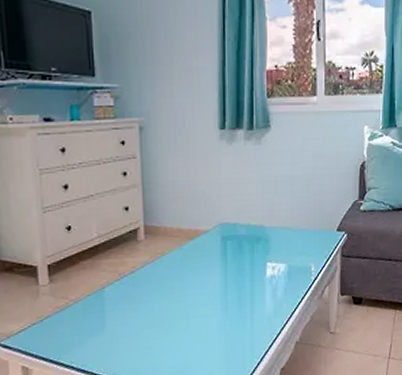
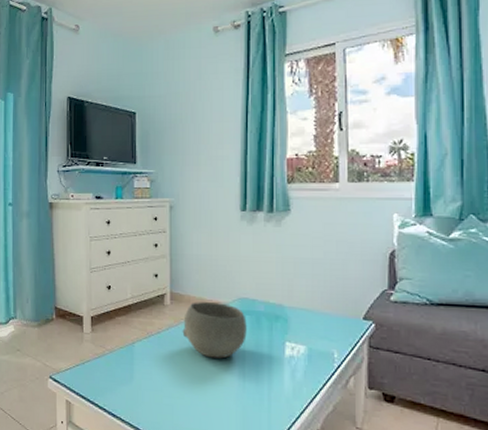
bowl: none [159,231,228,291] -> present [182,301,247,359]

